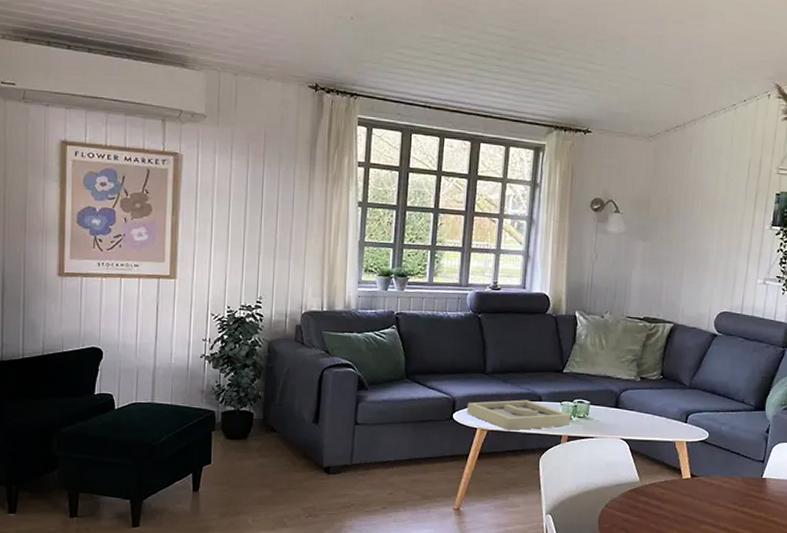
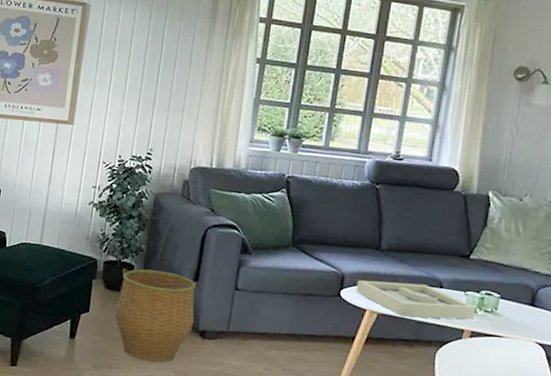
basket: none [238,415,318,503] -> present [114,268,197,363]

